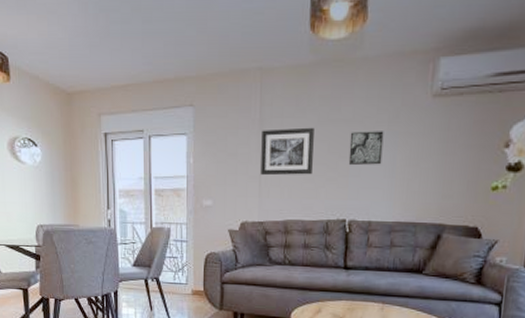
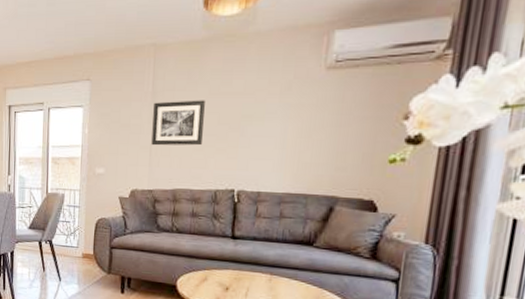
wall art: present [348,131,384,166] -> none [238,103,275,137]

